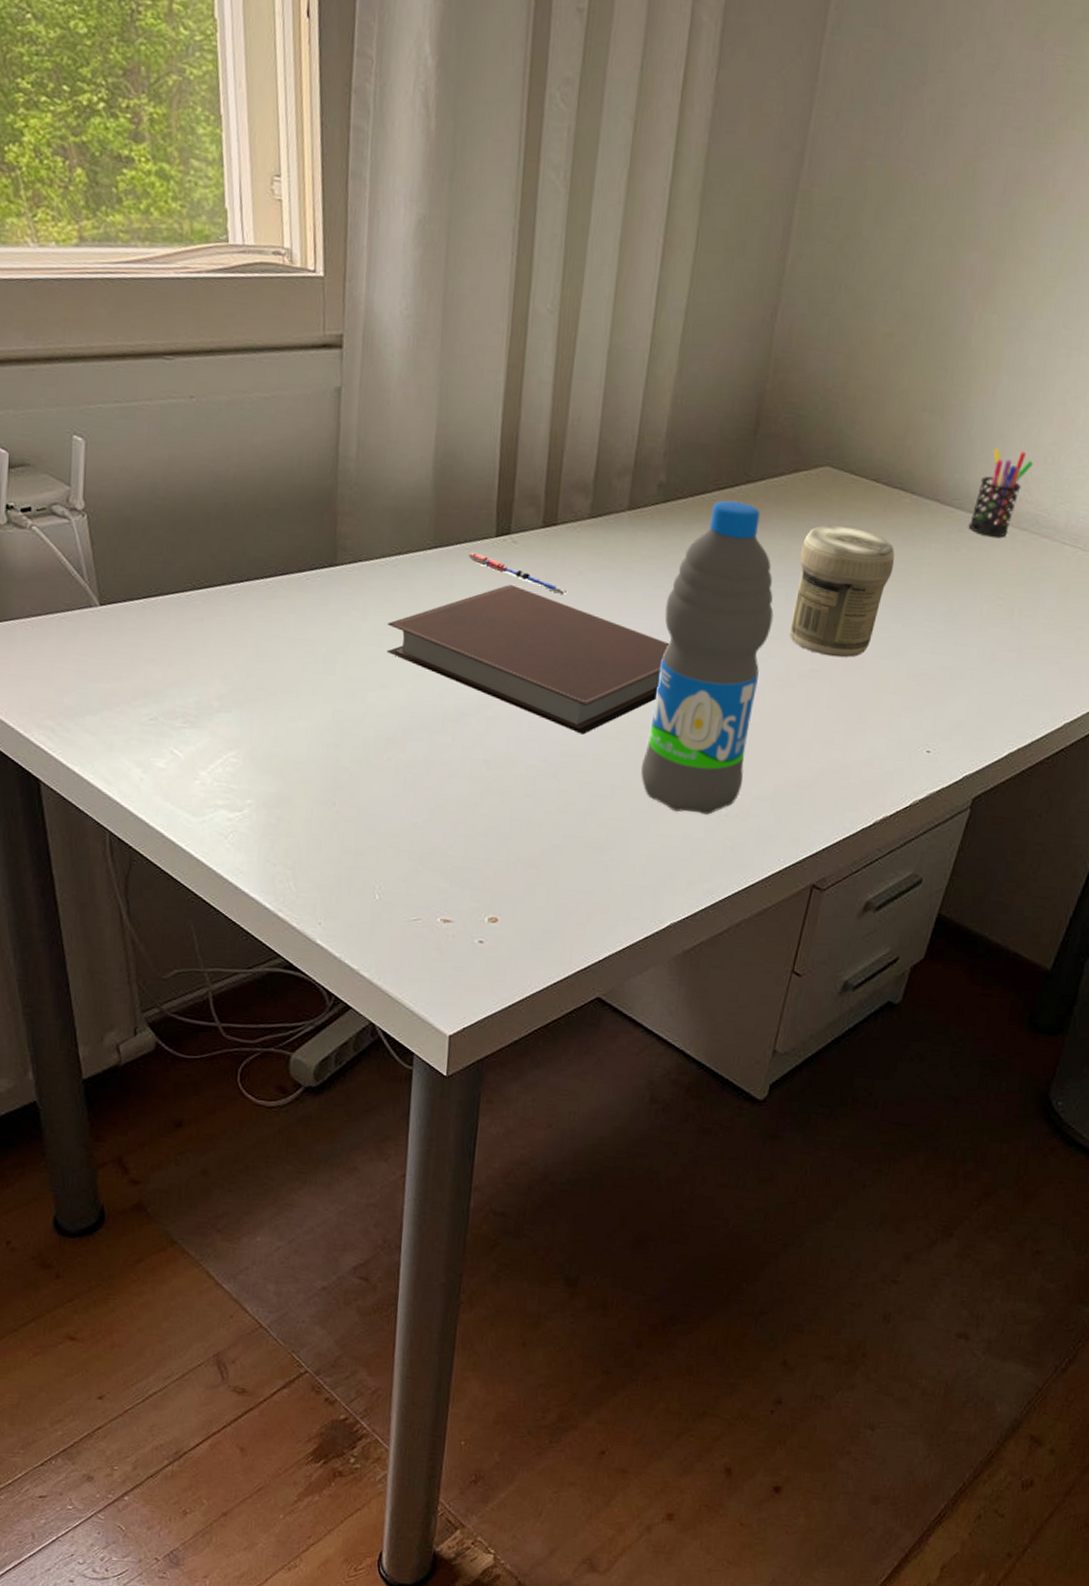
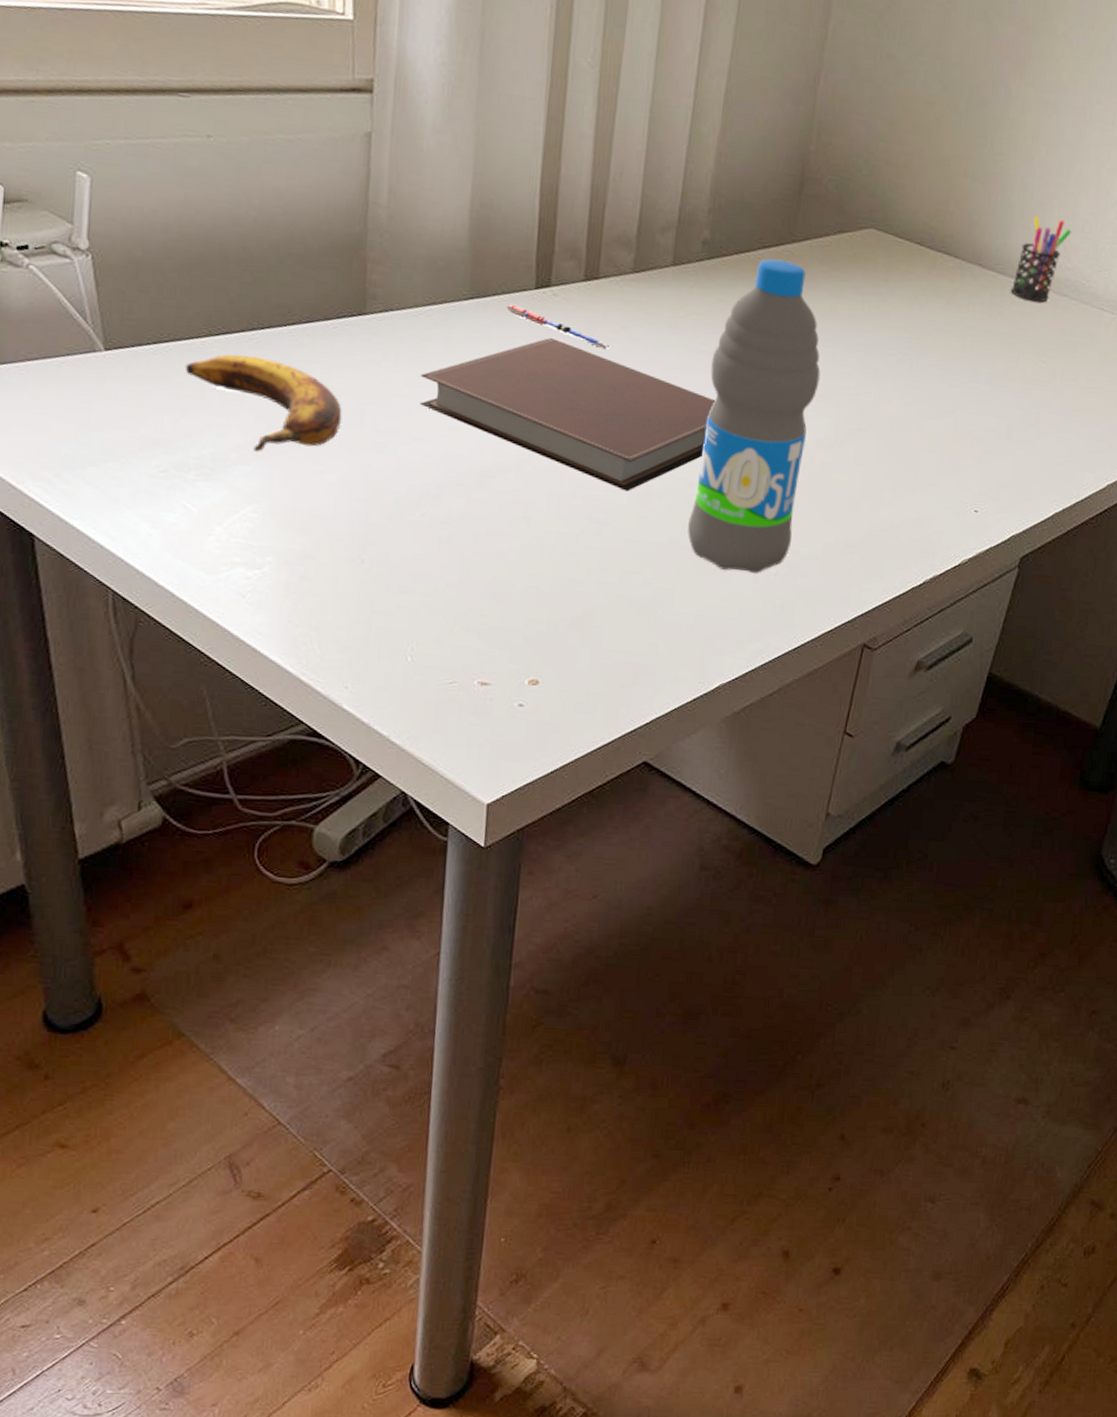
banana: none [171,606,315,700] -> present [185,354,342,452]
jar: present [789,525,895,658] -> none [836,286,940,417]

